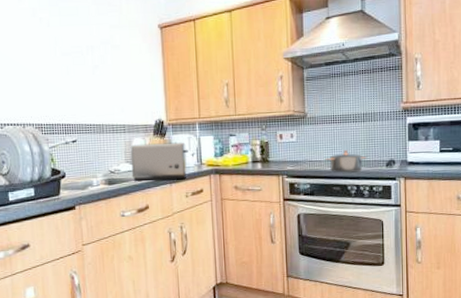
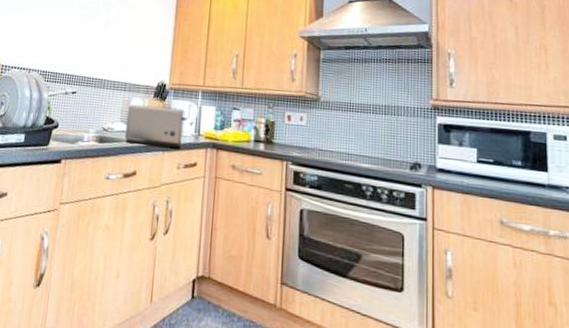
cooking pot: present [325,150,367,173] -> none [337,143,387,171]

